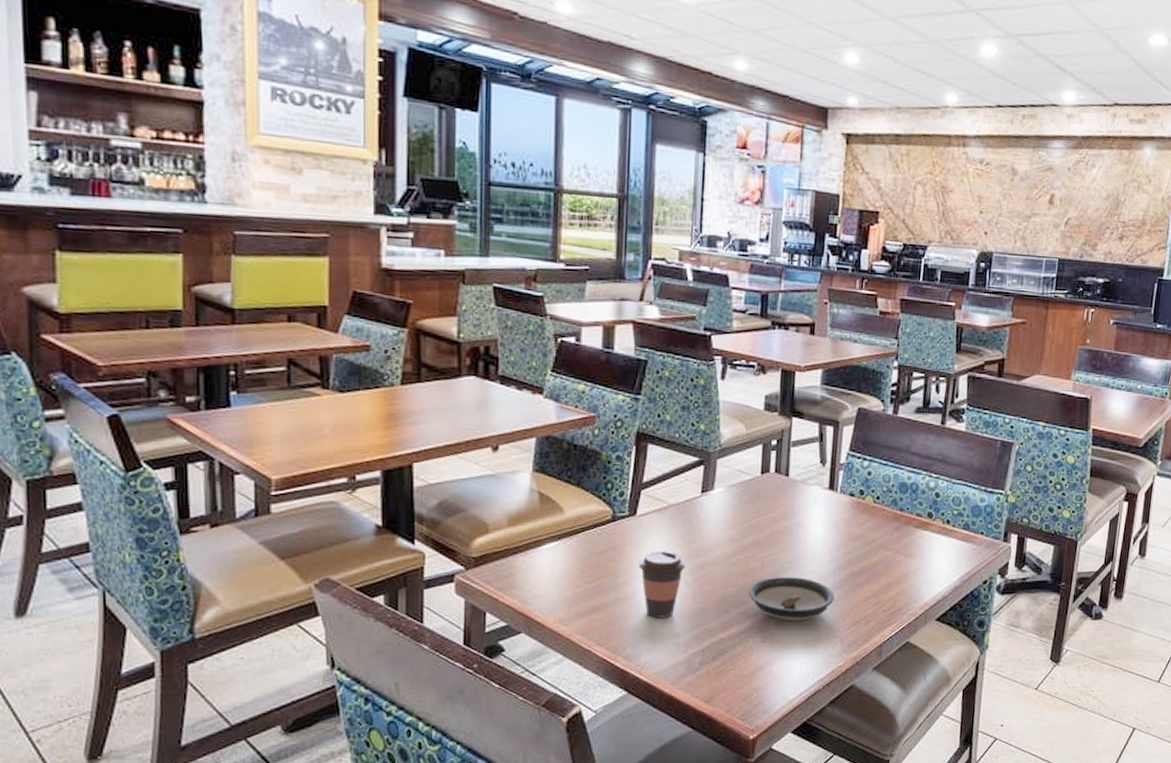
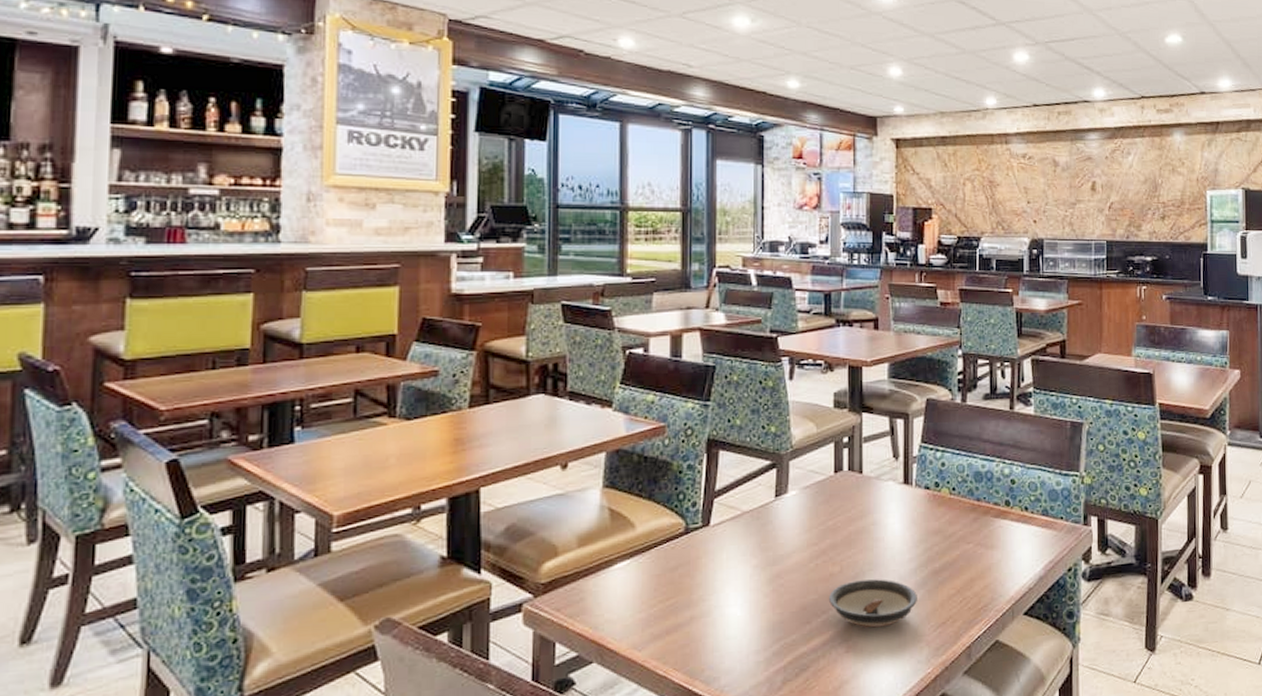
coffee cup: present [639,551,686,618] -> none [714,561,762,635]

